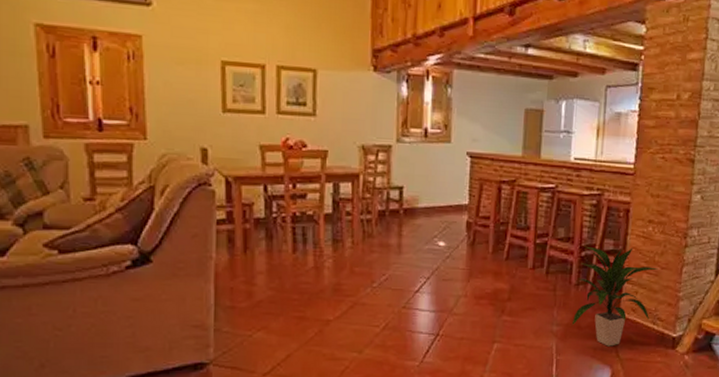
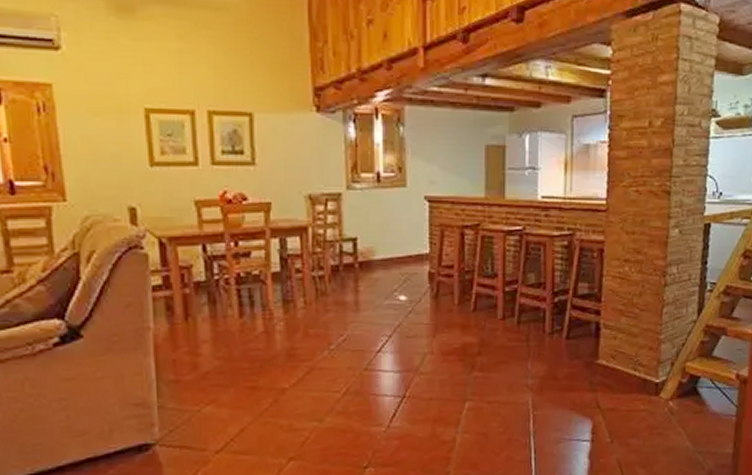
indoor plant: present [571,246,659,347] -> none [547,290,638,397]

